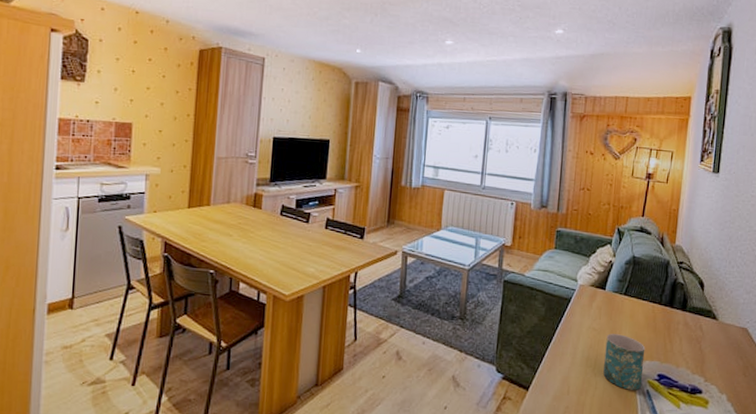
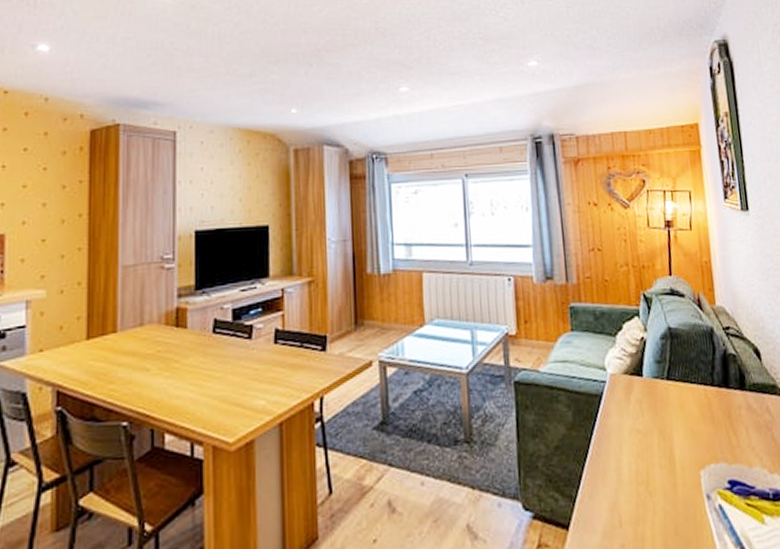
mug: present [603,334,645,390] -> none [655,433,711,509]

